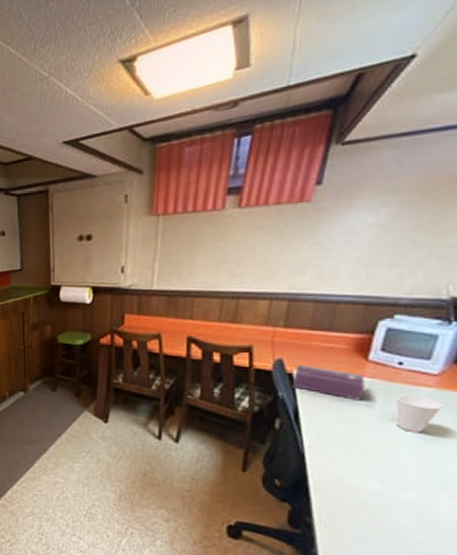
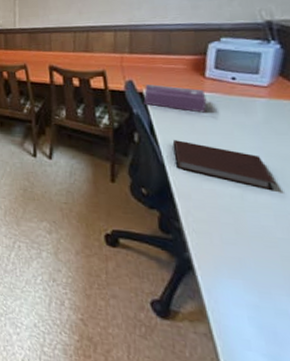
notebook: none [316,429,425,490] -> present [172,140,276,191]
cup: present [395,395,442,432] -> none [235,105,277,138]

